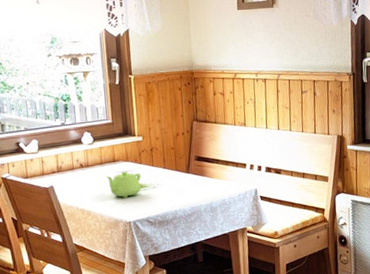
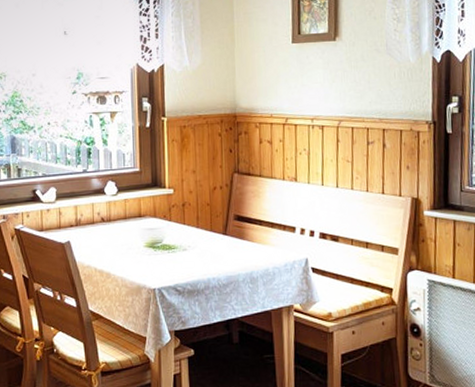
teapot: present [106,171,141,198] -> none [130,228,170,260]

